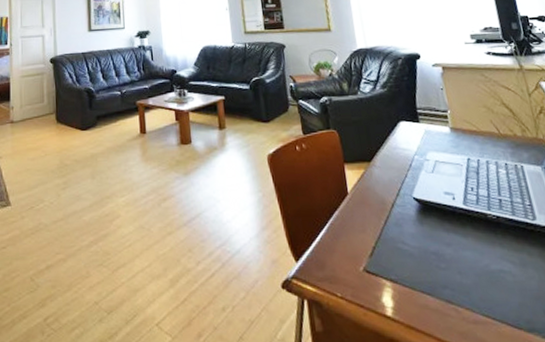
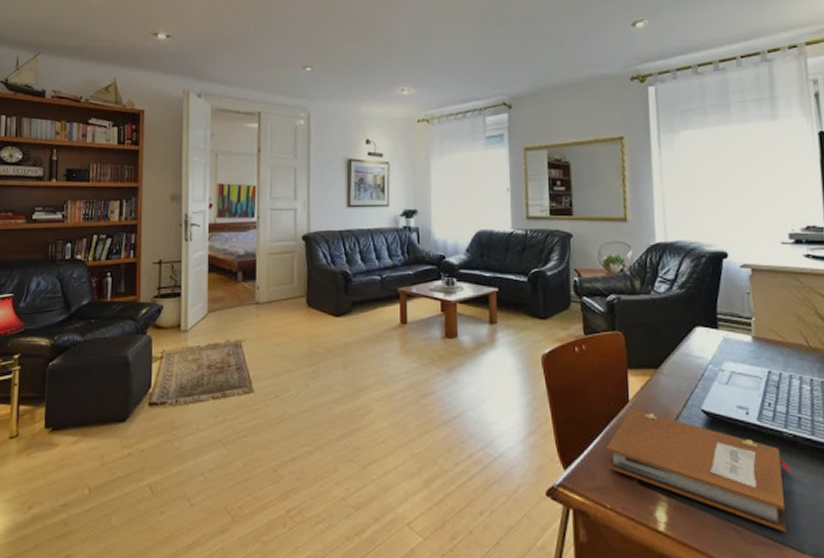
notebook: none [331,200,502,310] -> present [606,409,791,532]

